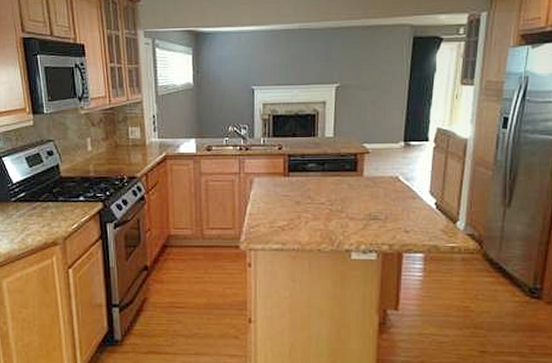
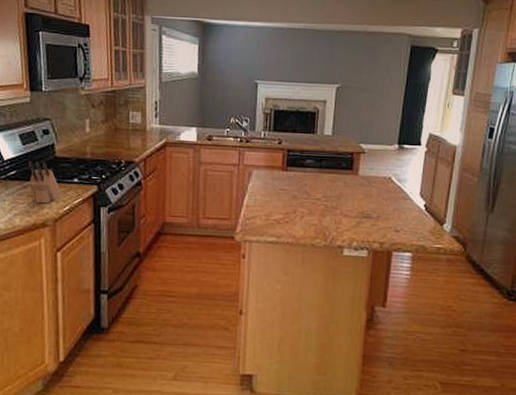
knife block: none [36,182,68,223] -> present [28,160,61,204]

